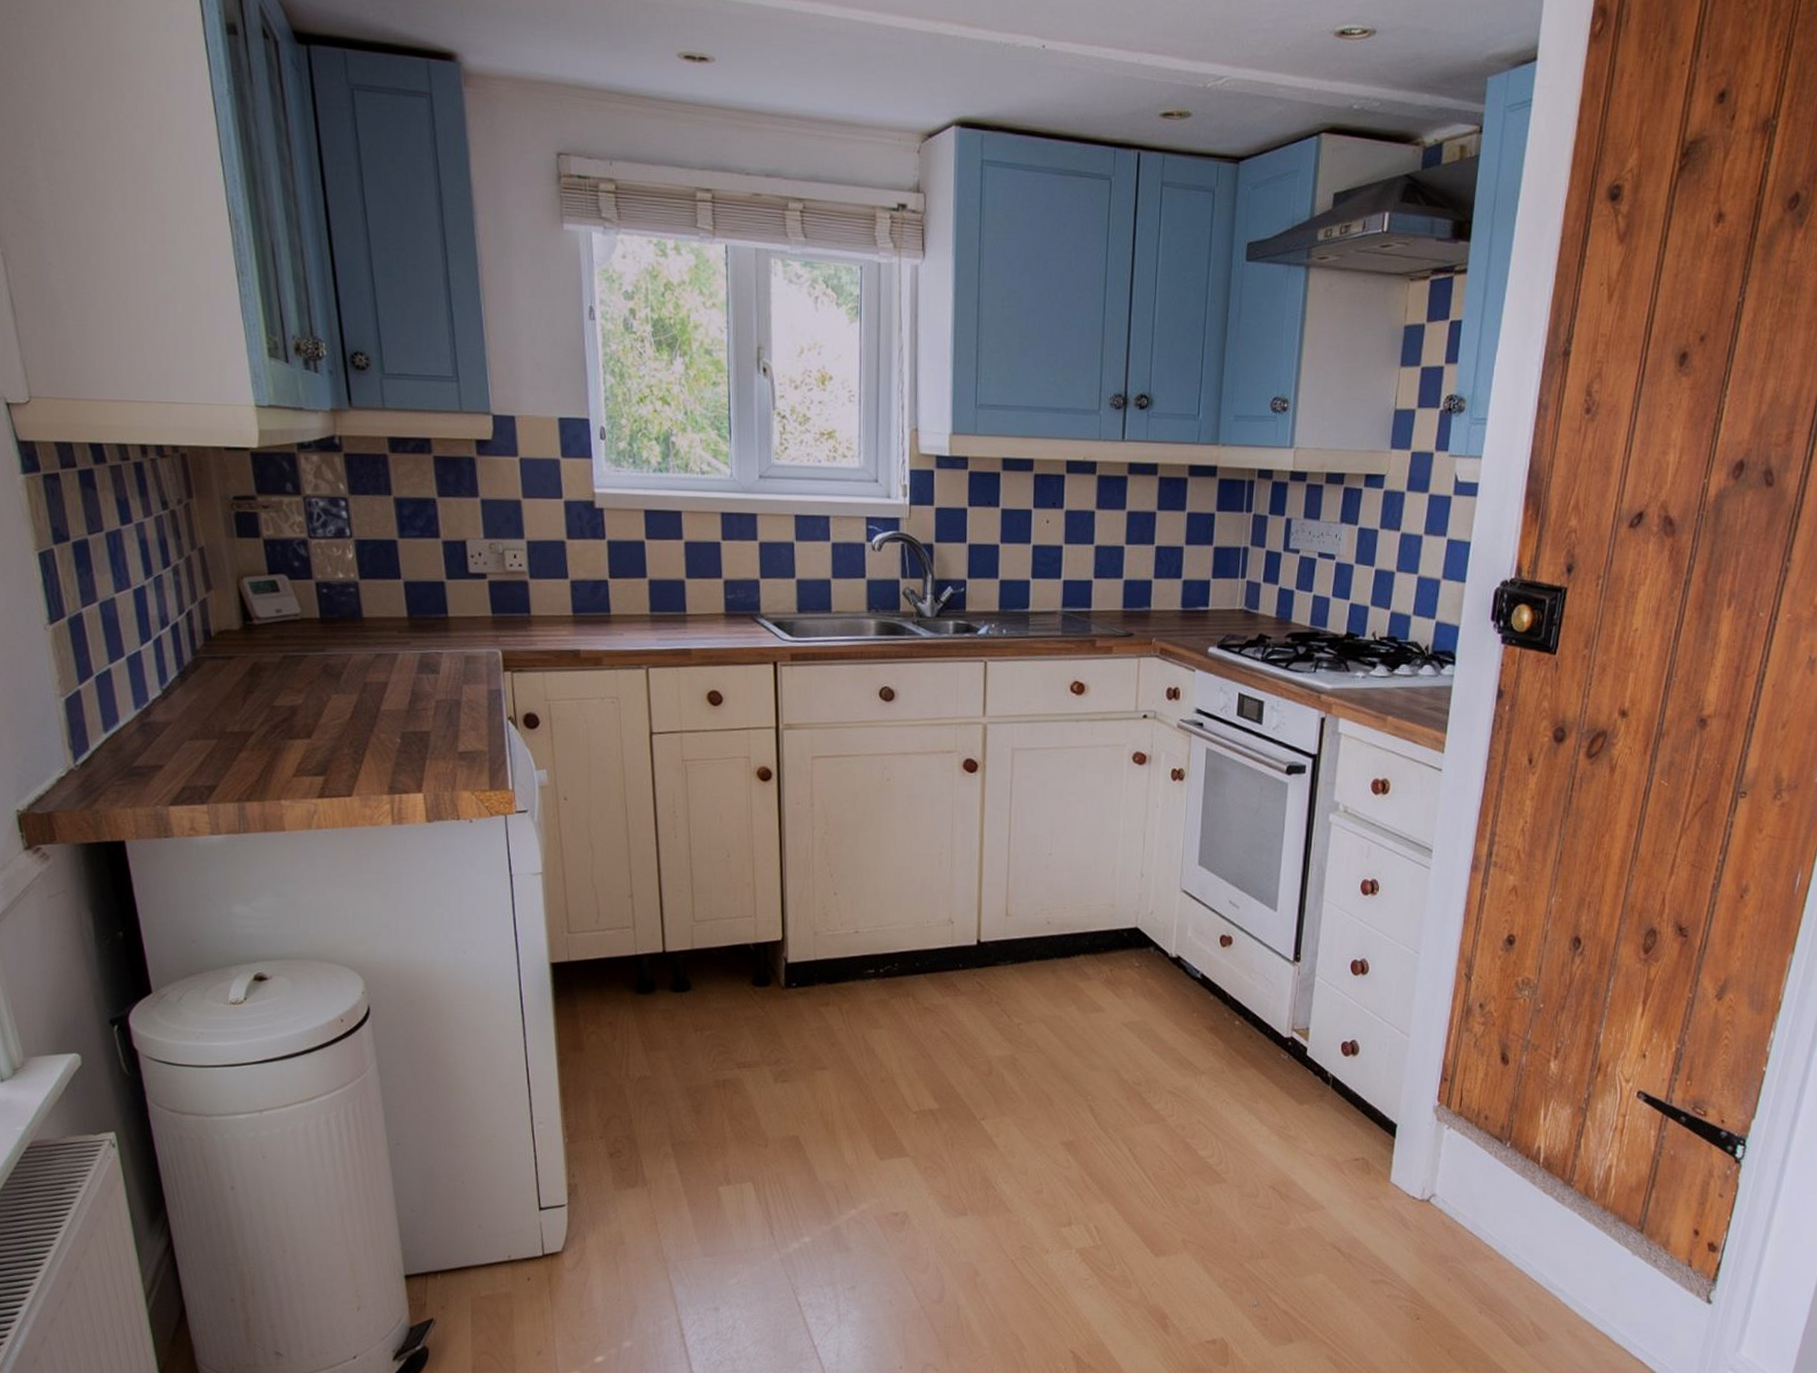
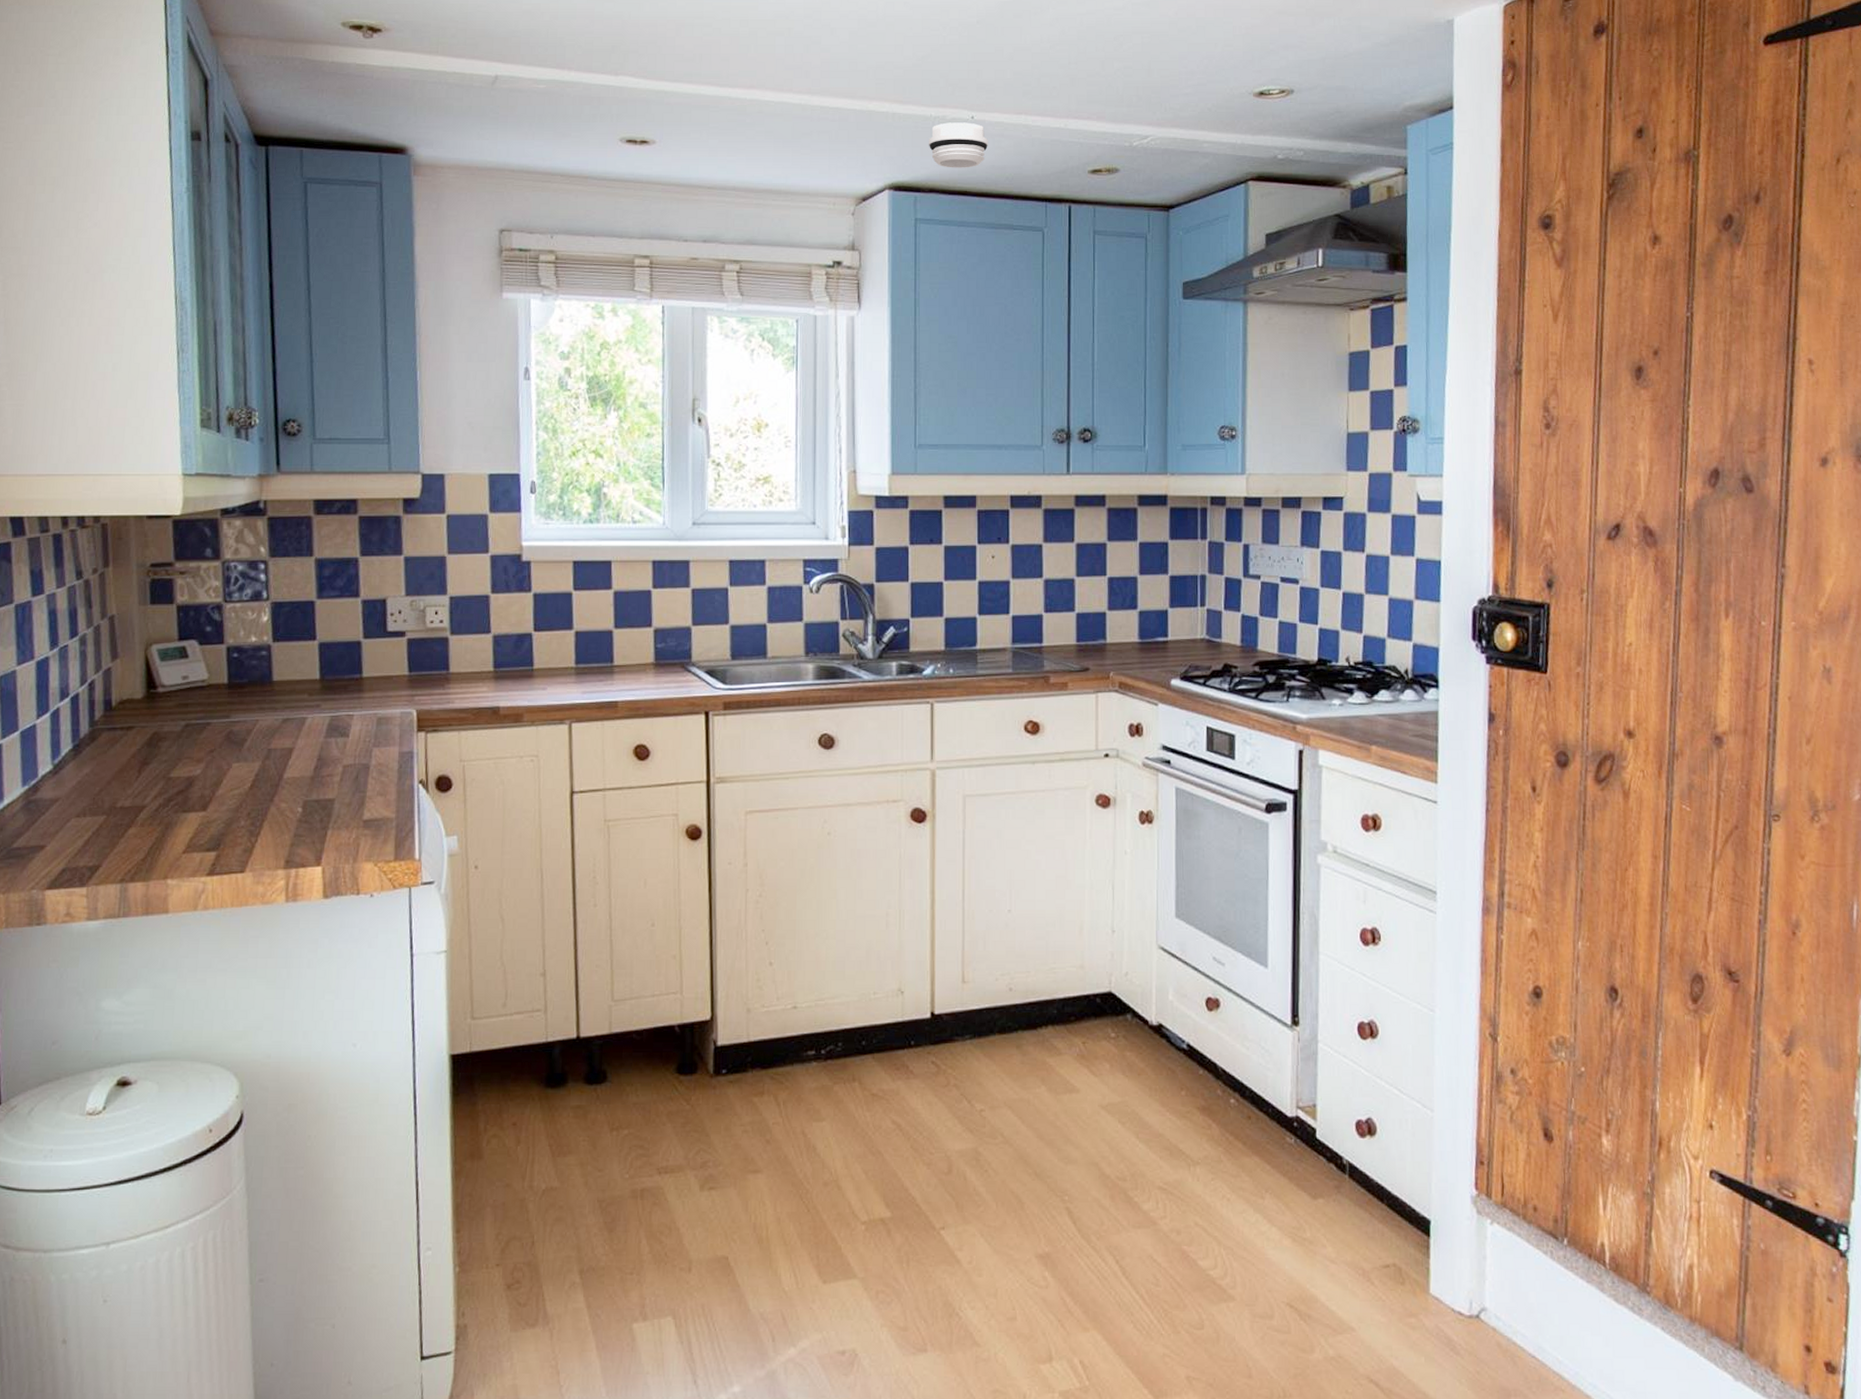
smoke detector: none [997,51,1060,105] -> present [928,122,989,168]

